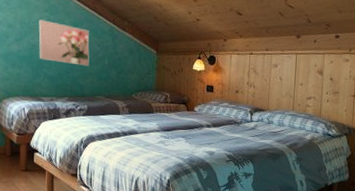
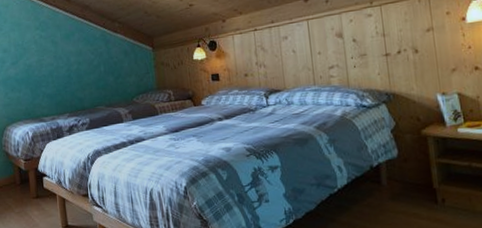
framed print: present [38,19,90,66] -> none [31,38,86,79]

